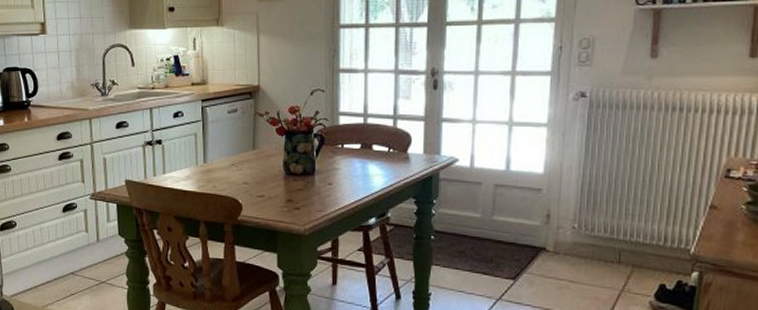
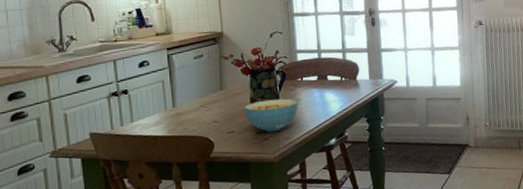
cereal bowl: none [276,165,336,202] -> present [244,98,298,133]

